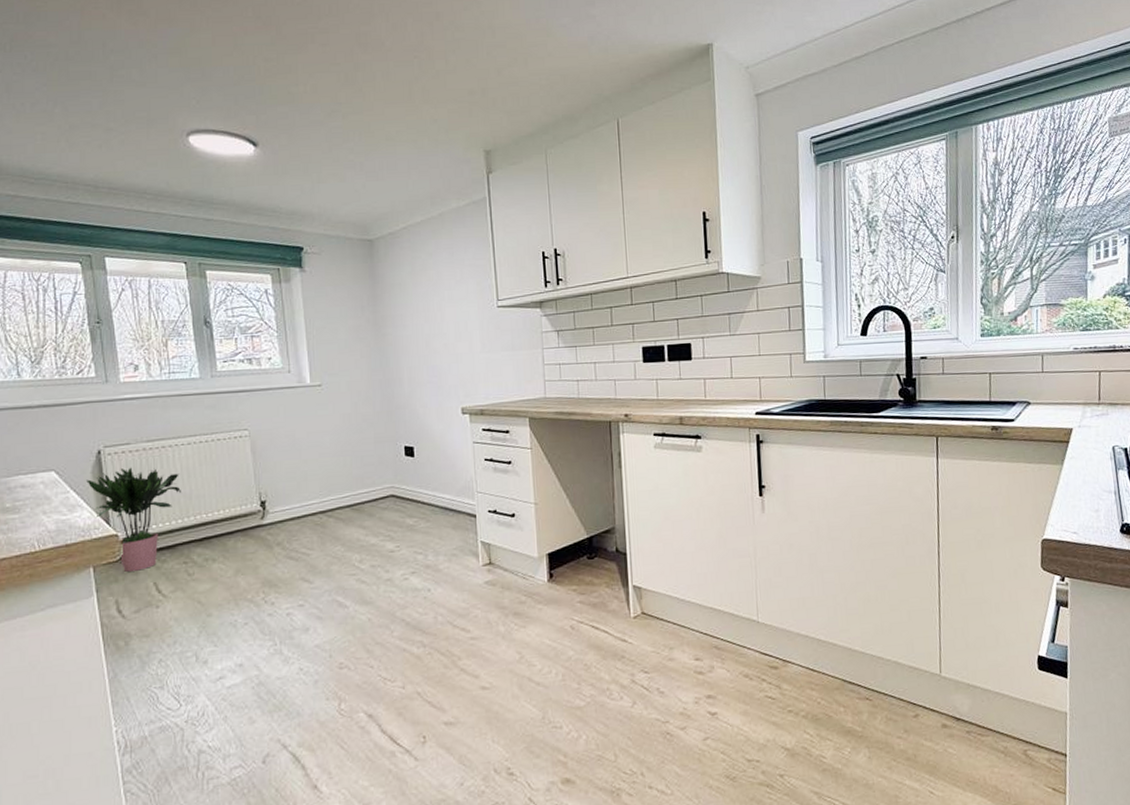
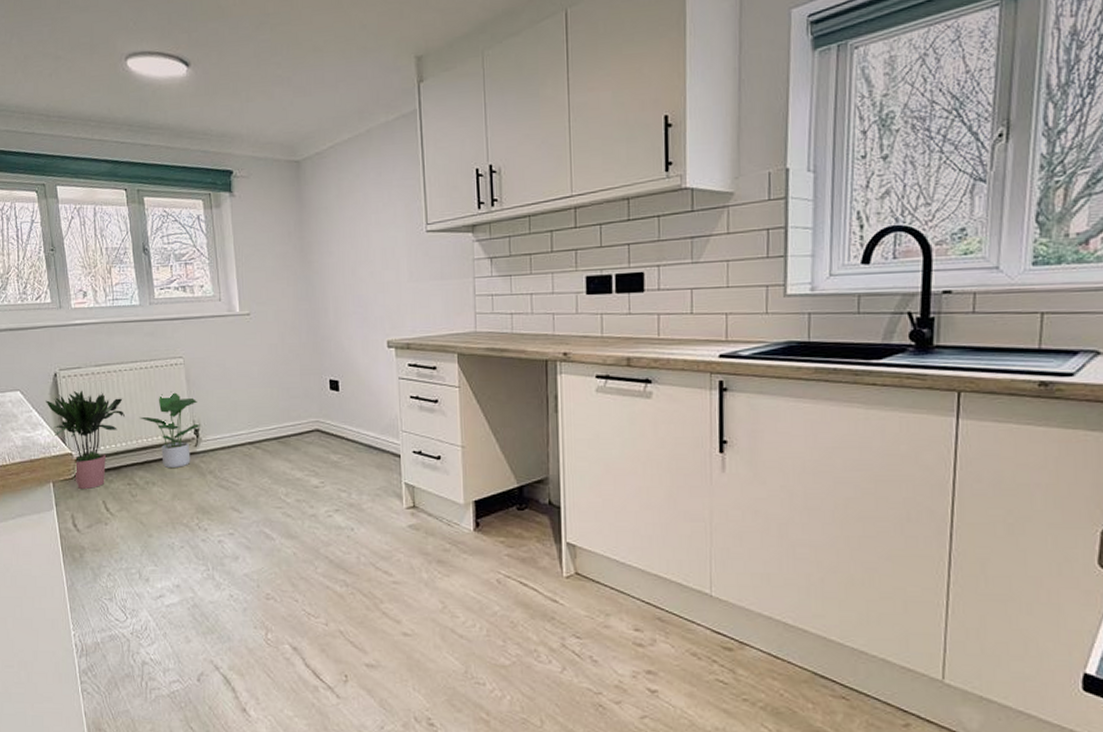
potted plant: none [198,464,268,543] -> present [139,391,201,468]

